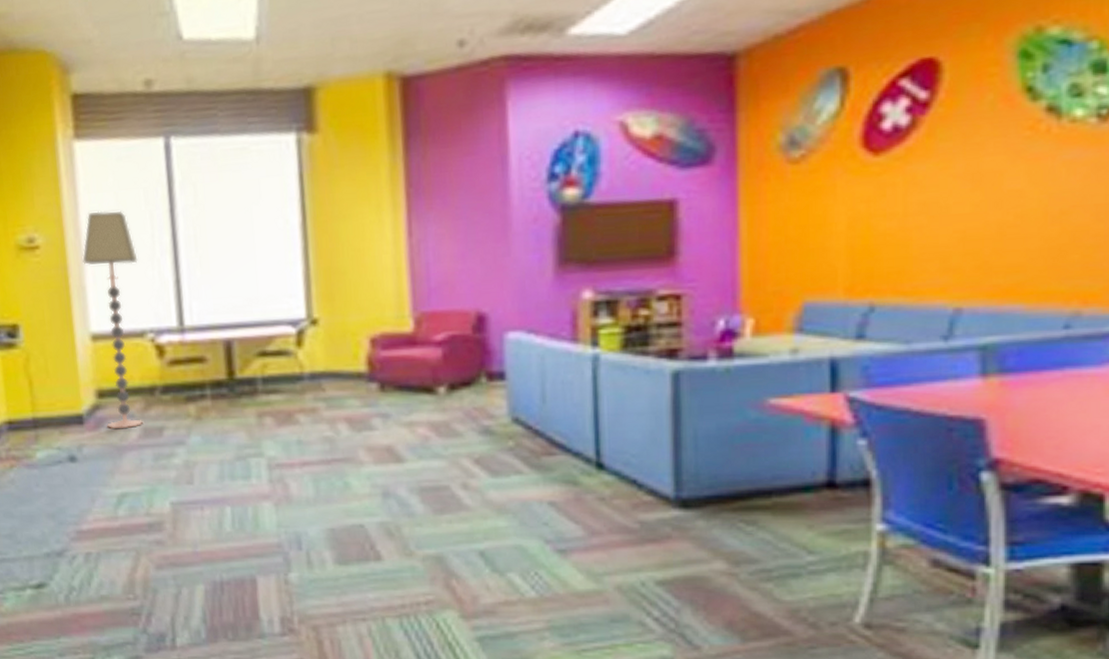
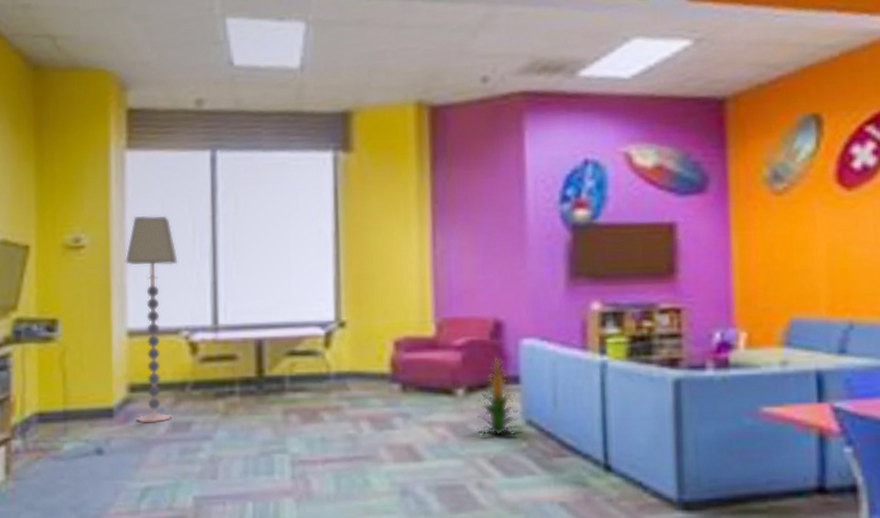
indoor plant: none [460,353,510,437] -> present [477,358,524,438]

